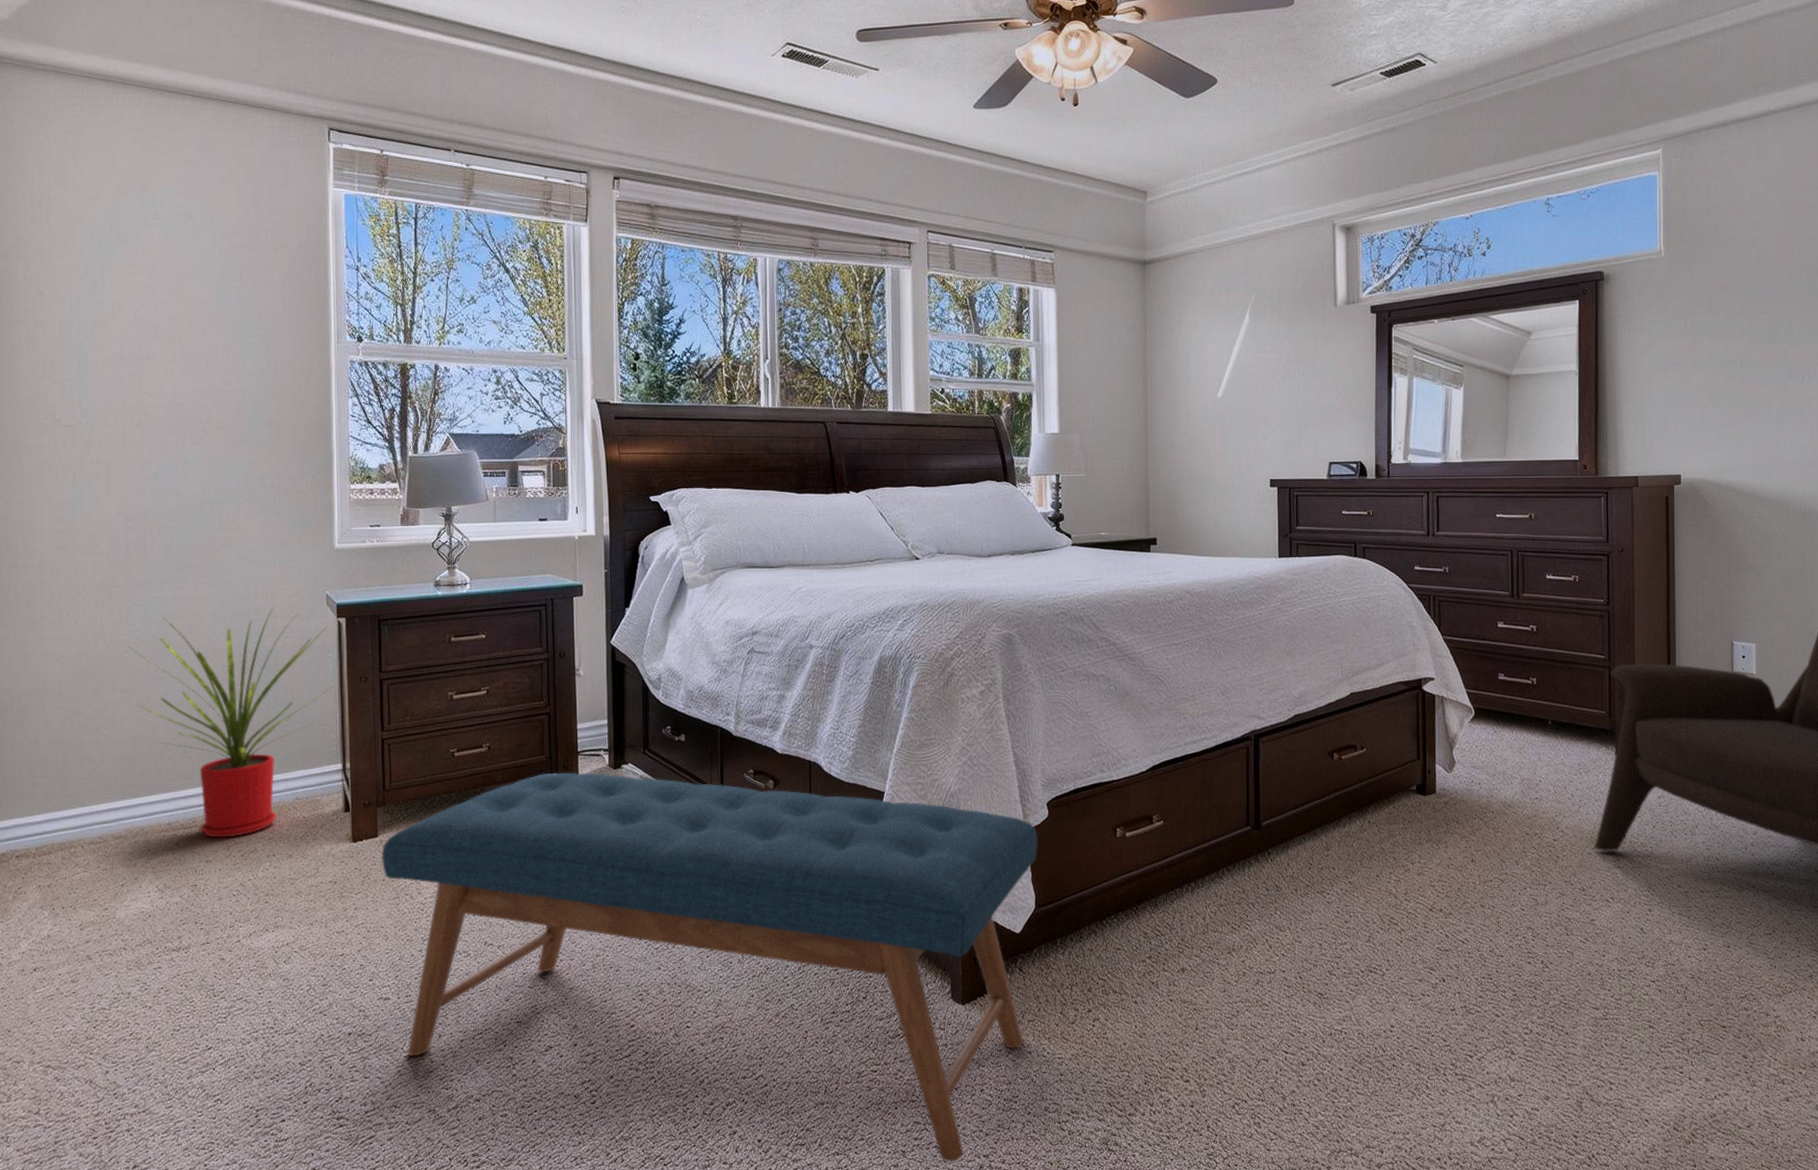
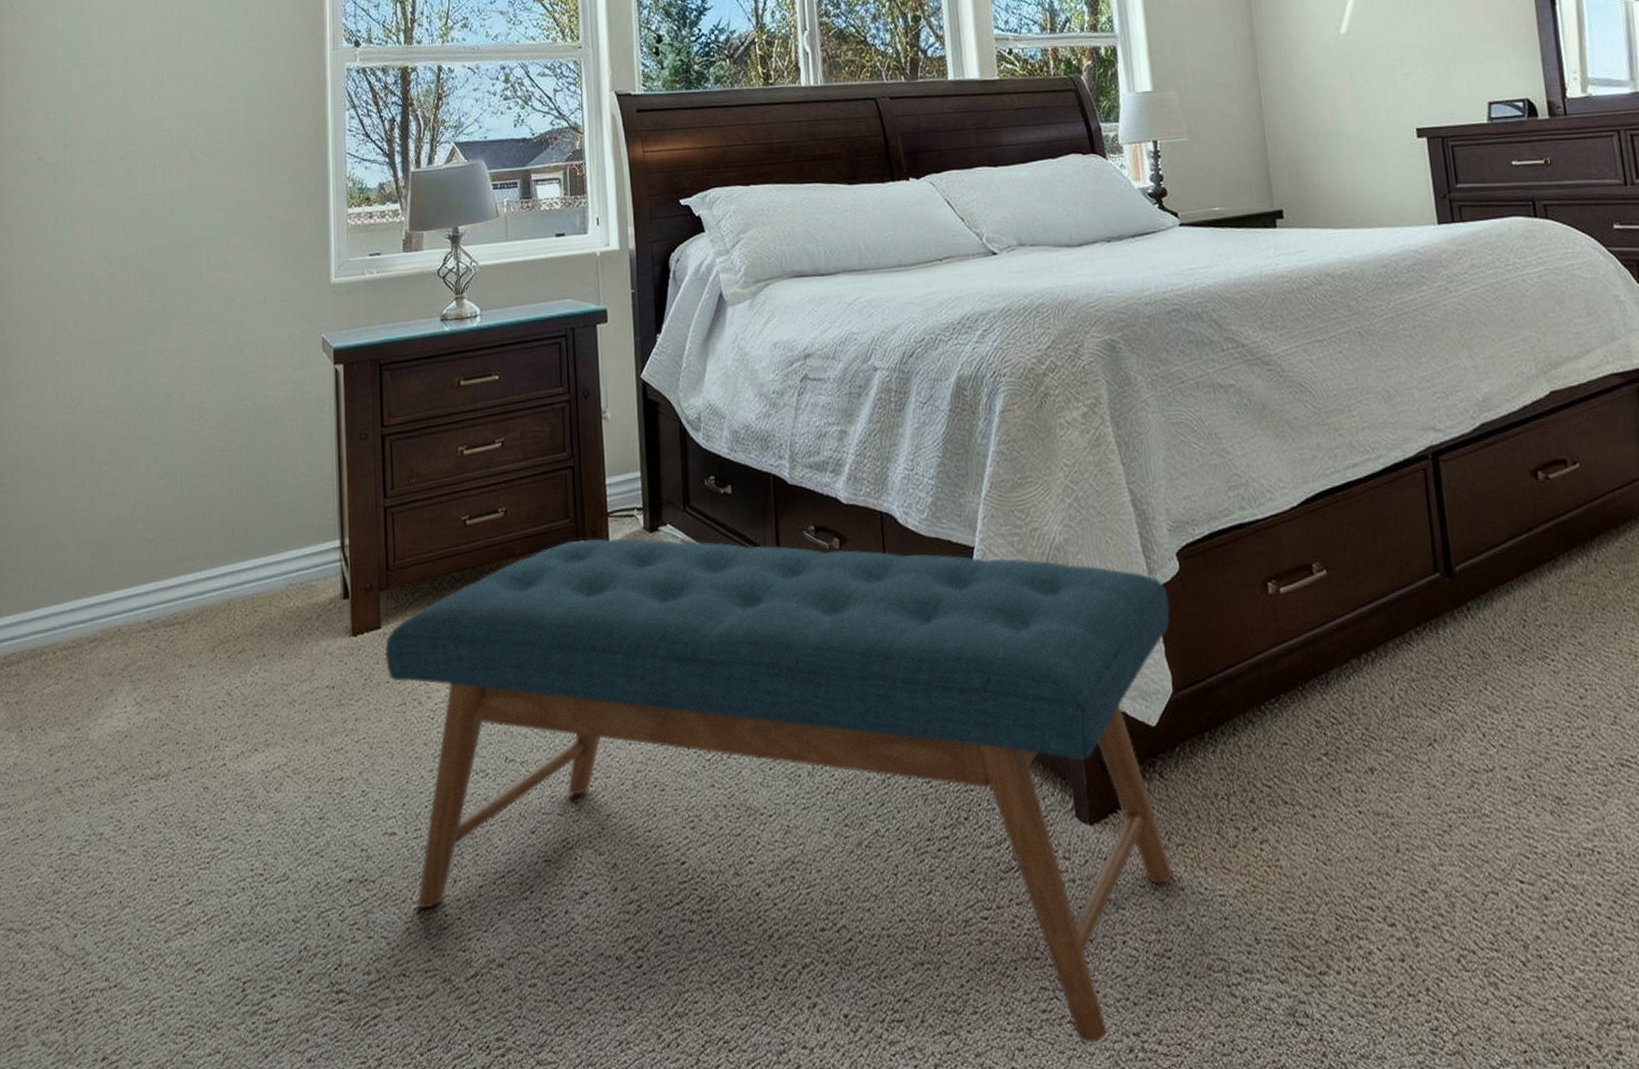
house plant: present [128,607,332,838] -> none [108,356,329,637]

